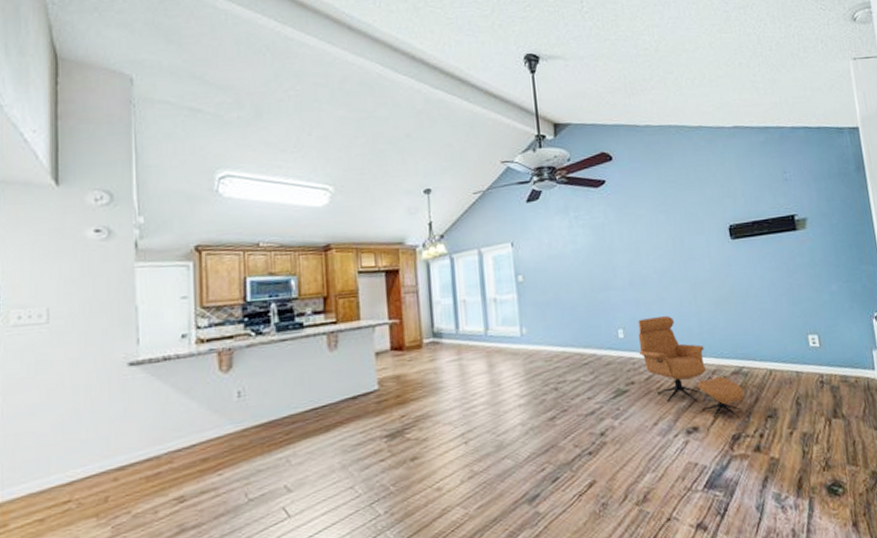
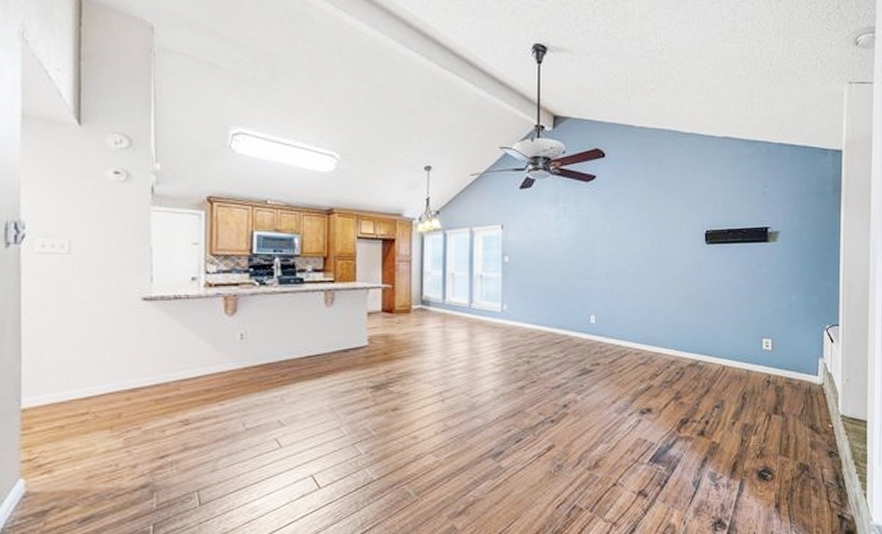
armchair: present [638,316,745,419] -> none [608,308,697,406]

